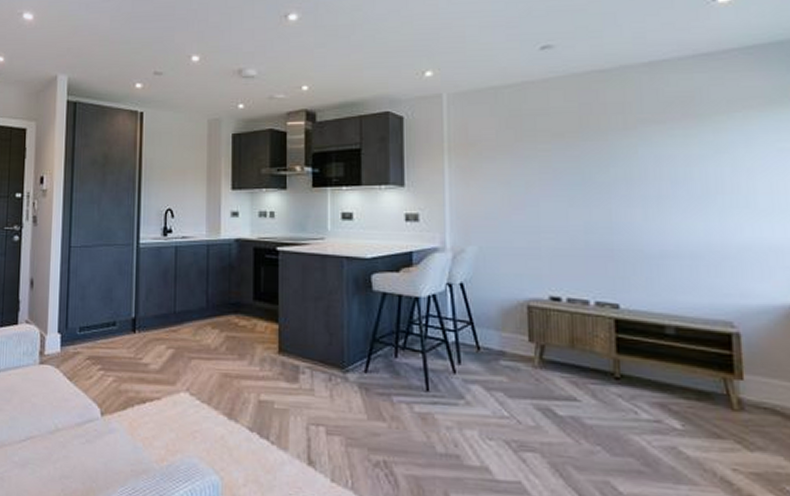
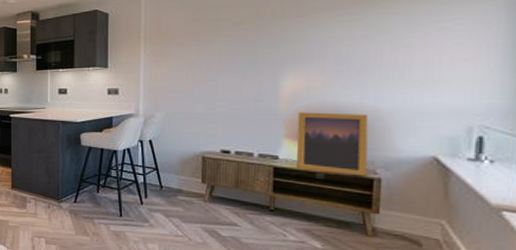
picture frame: none [636,247,724,330] -> present [296,112,369,176]

